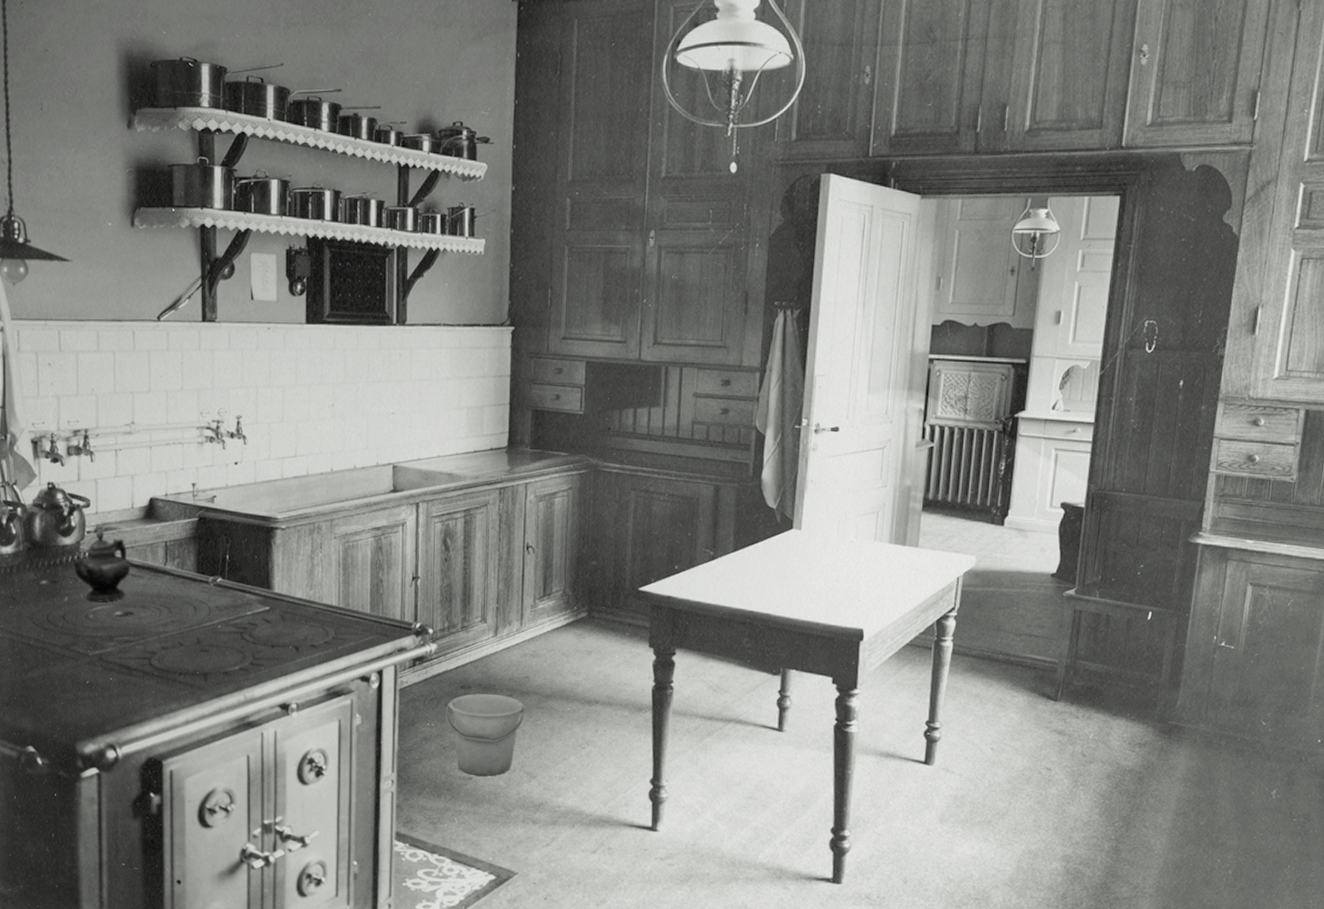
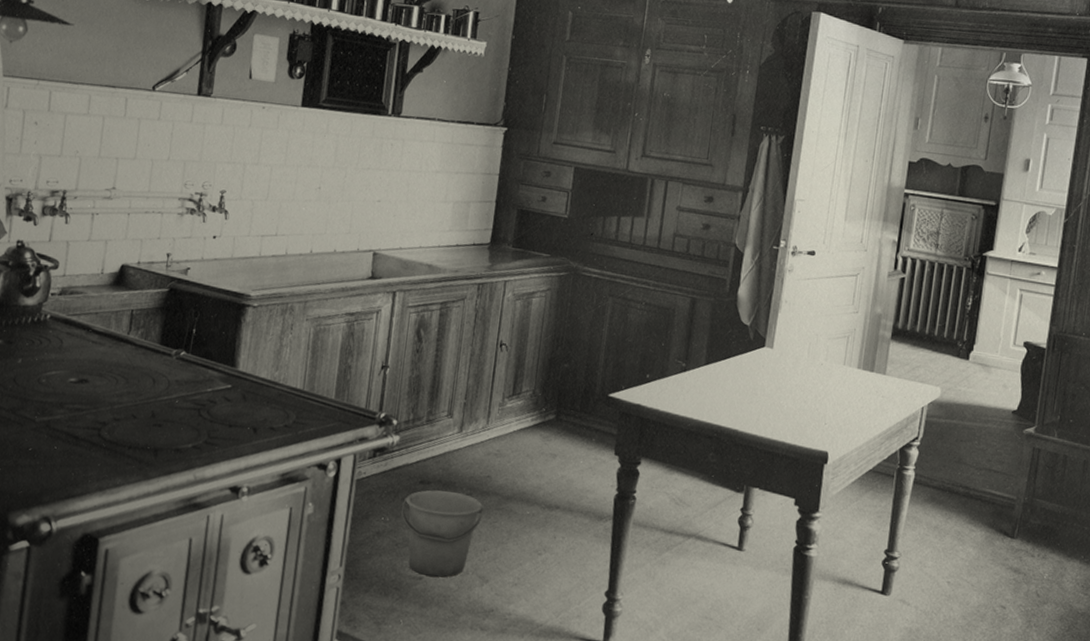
teapot: present [72,528,130,602] -> none [31,291,92,367]

